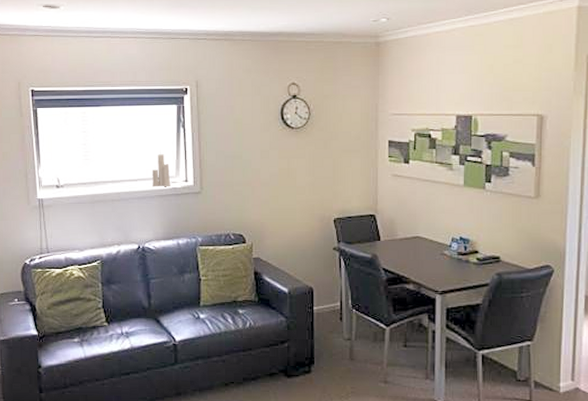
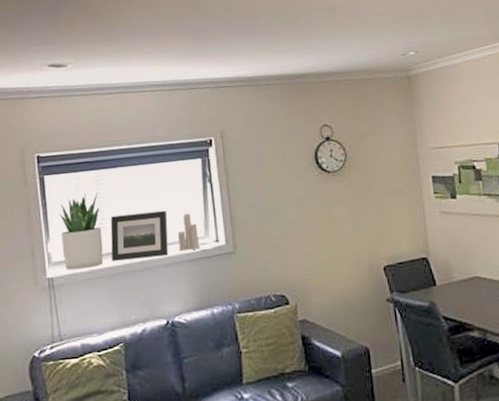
planter: none [50,127,86,194] -> present [60,192,103,271]
picture frame: none [93,150,144,190] -> present [110,211,169,261]

